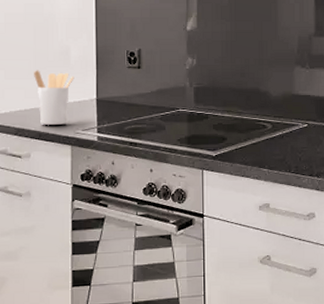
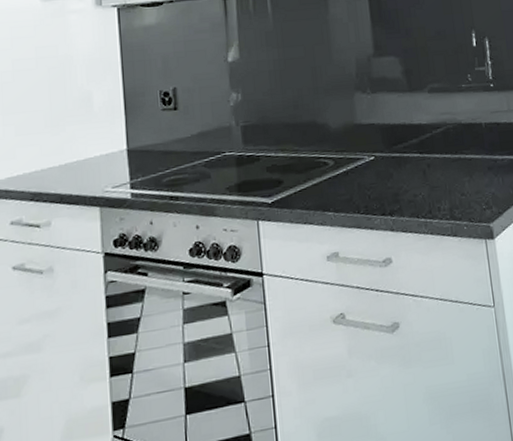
utensil holder: present [34,70,74,125] -> none [50,122,100,186]

